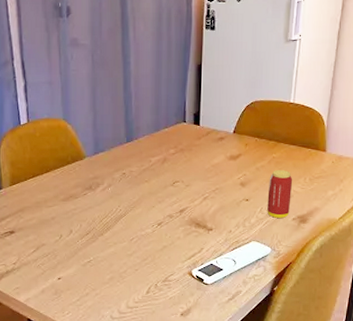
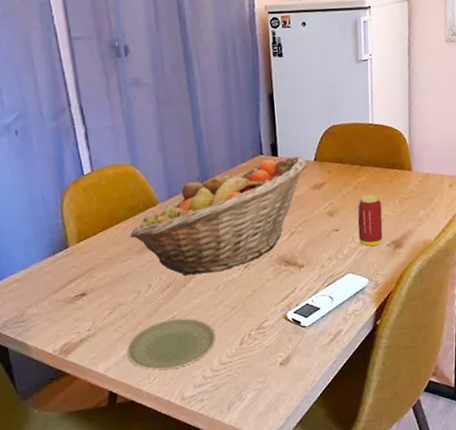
plate: none [46,263,126,306] -> present [127,318,217,370]
fruit basket: none [57,126,226,226] -> present [130,155,306,276]

